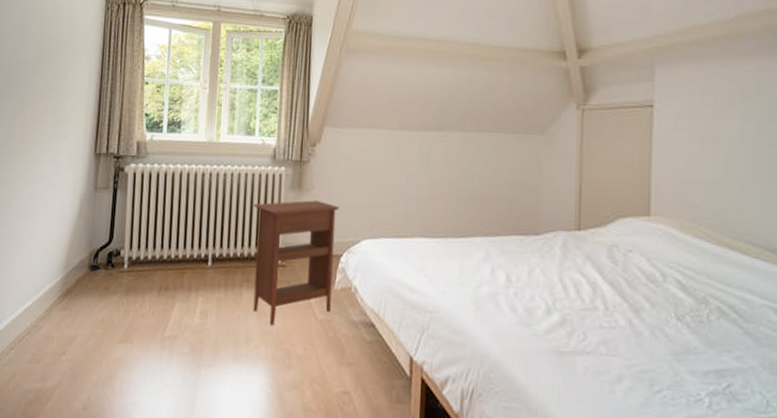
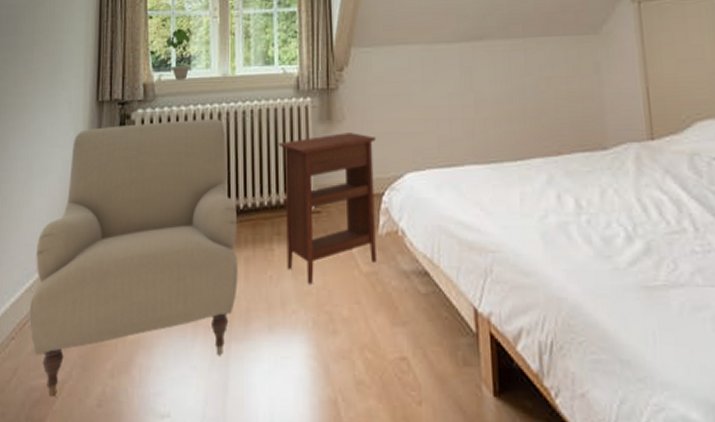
chair: none [27,176,213,400] -> present [28,119,238,398]
potted plant: none [160,95,184,141] -> present [167,28,192,80]

